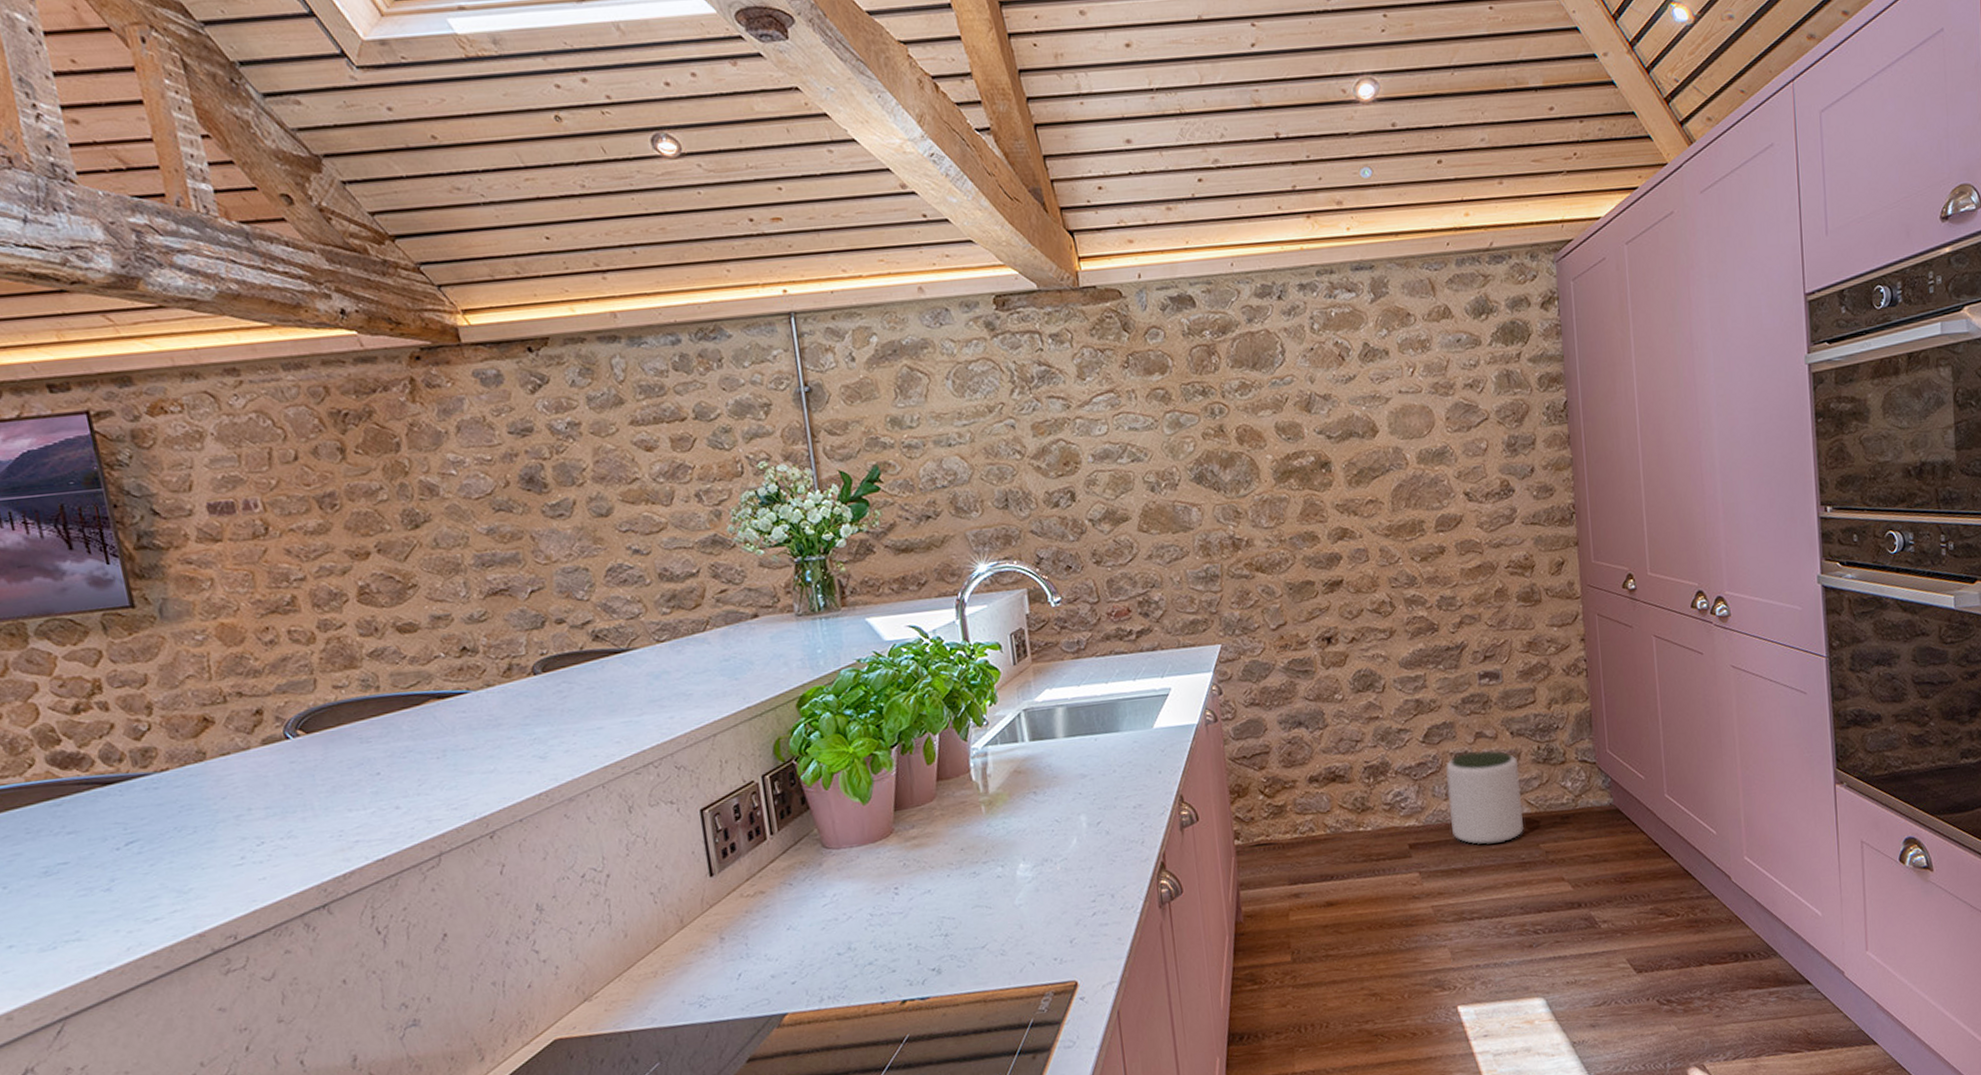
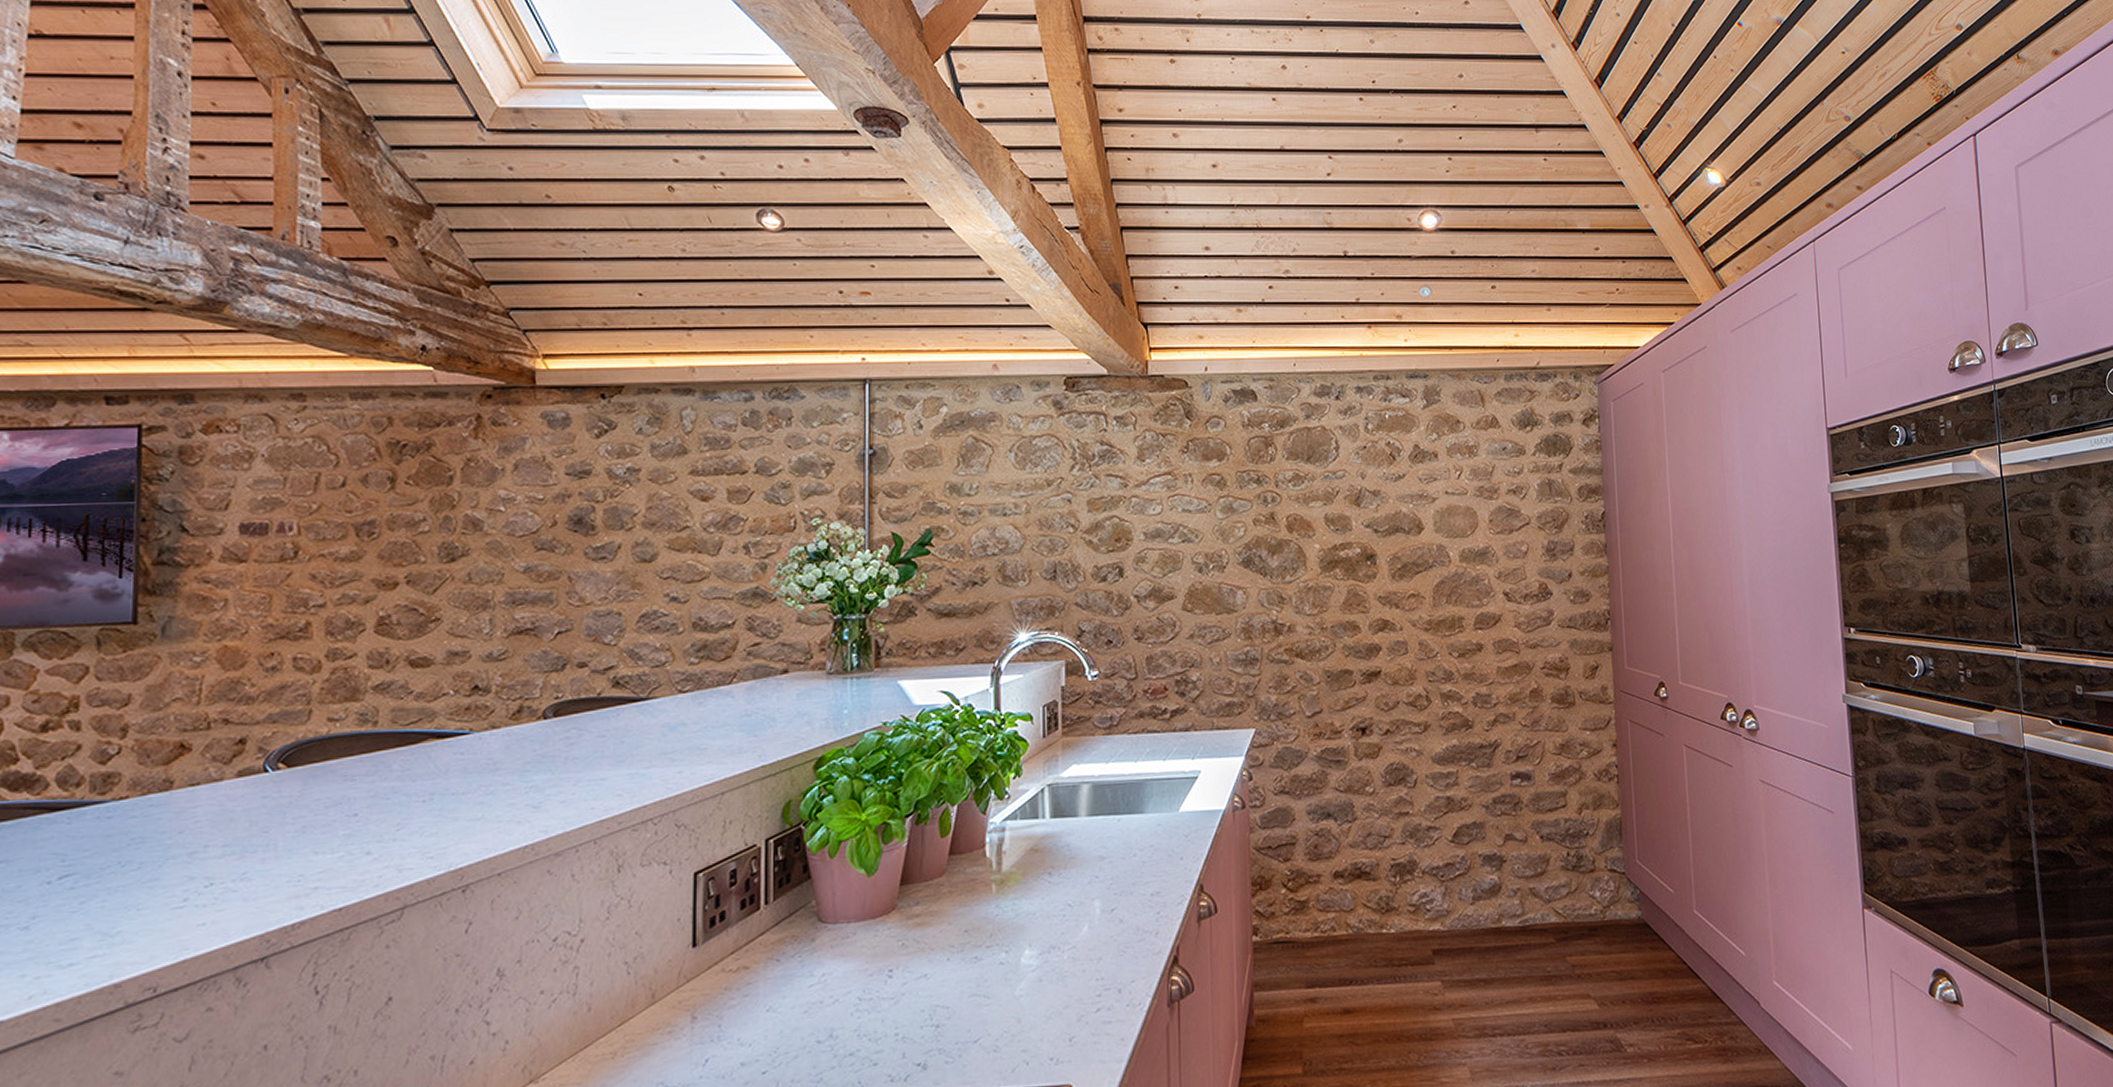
plant pot: present [1446,750,1524,846] -> none [1474,854,1550,955]

